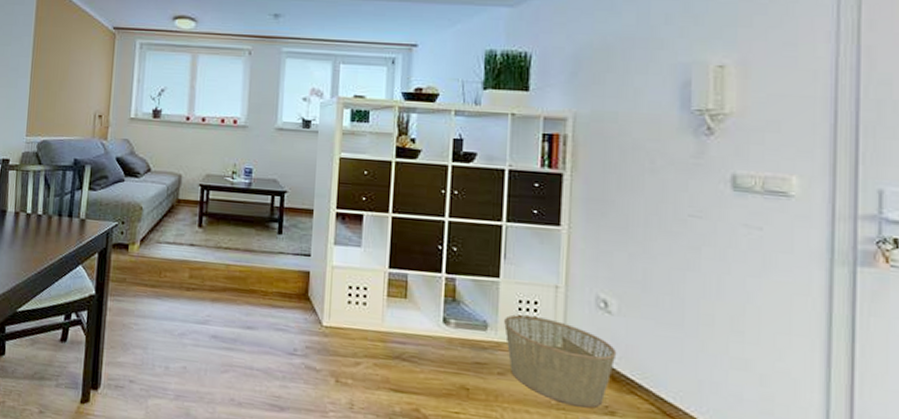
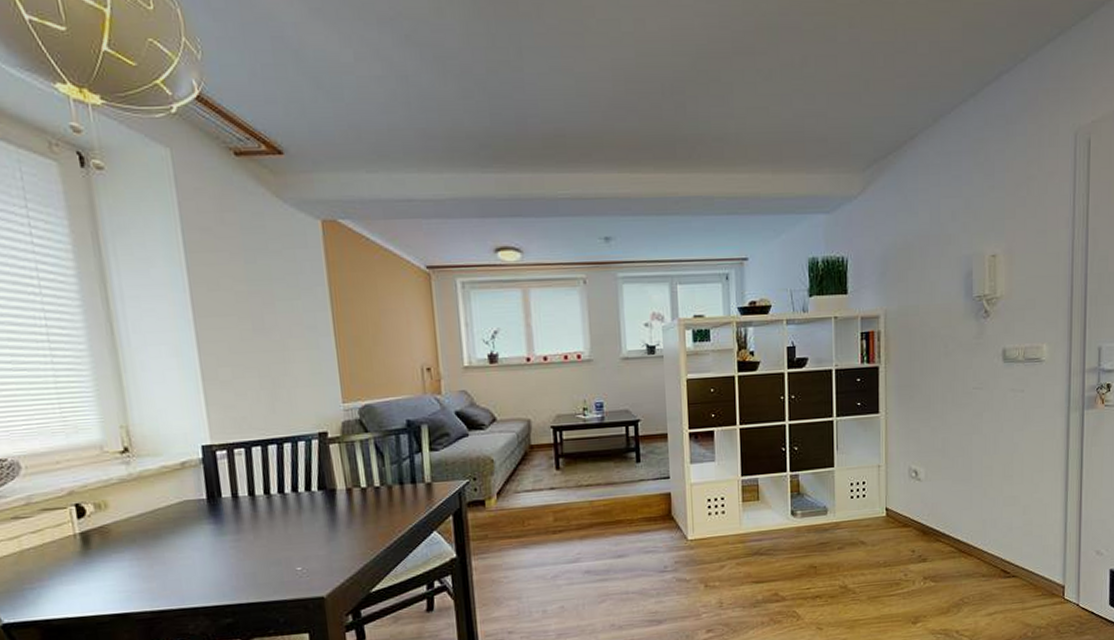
basket: present [504,314,617,408] -> none [840,494,926,562]

